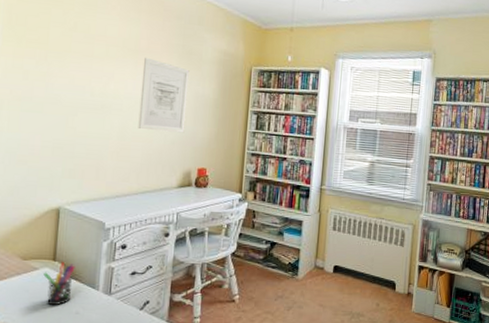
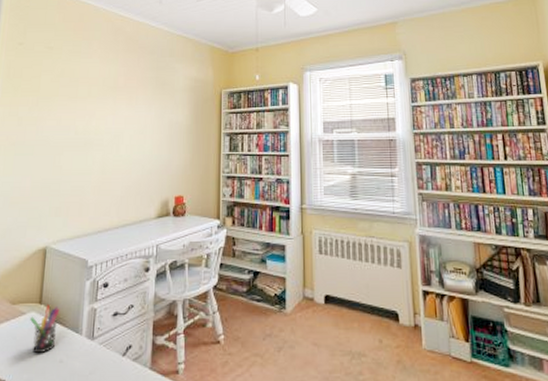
wall art: present [138,57,190,133] -> none [117,92,163,162]

